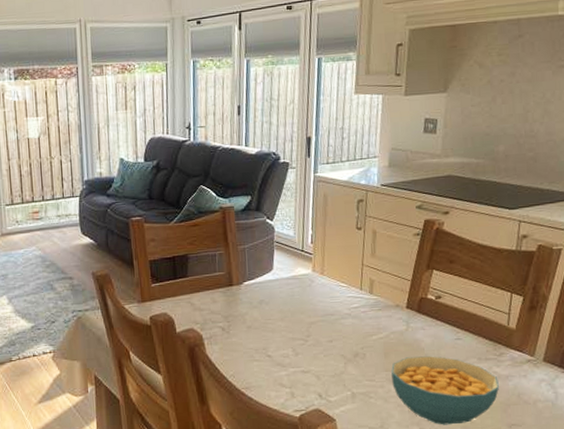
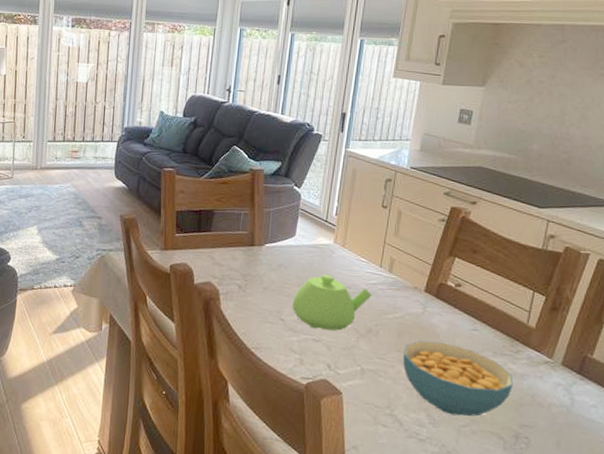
teapot: none [277,304,355,360] -> present [292,274,372,331]

